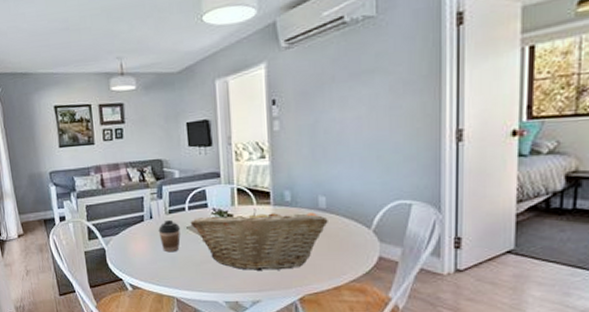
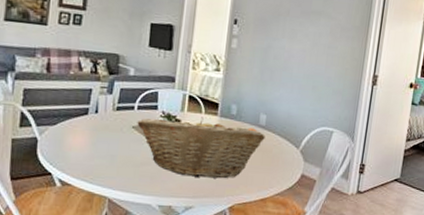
coffee cup: present [158,219,181,253] -> none [102,116,127,151]

